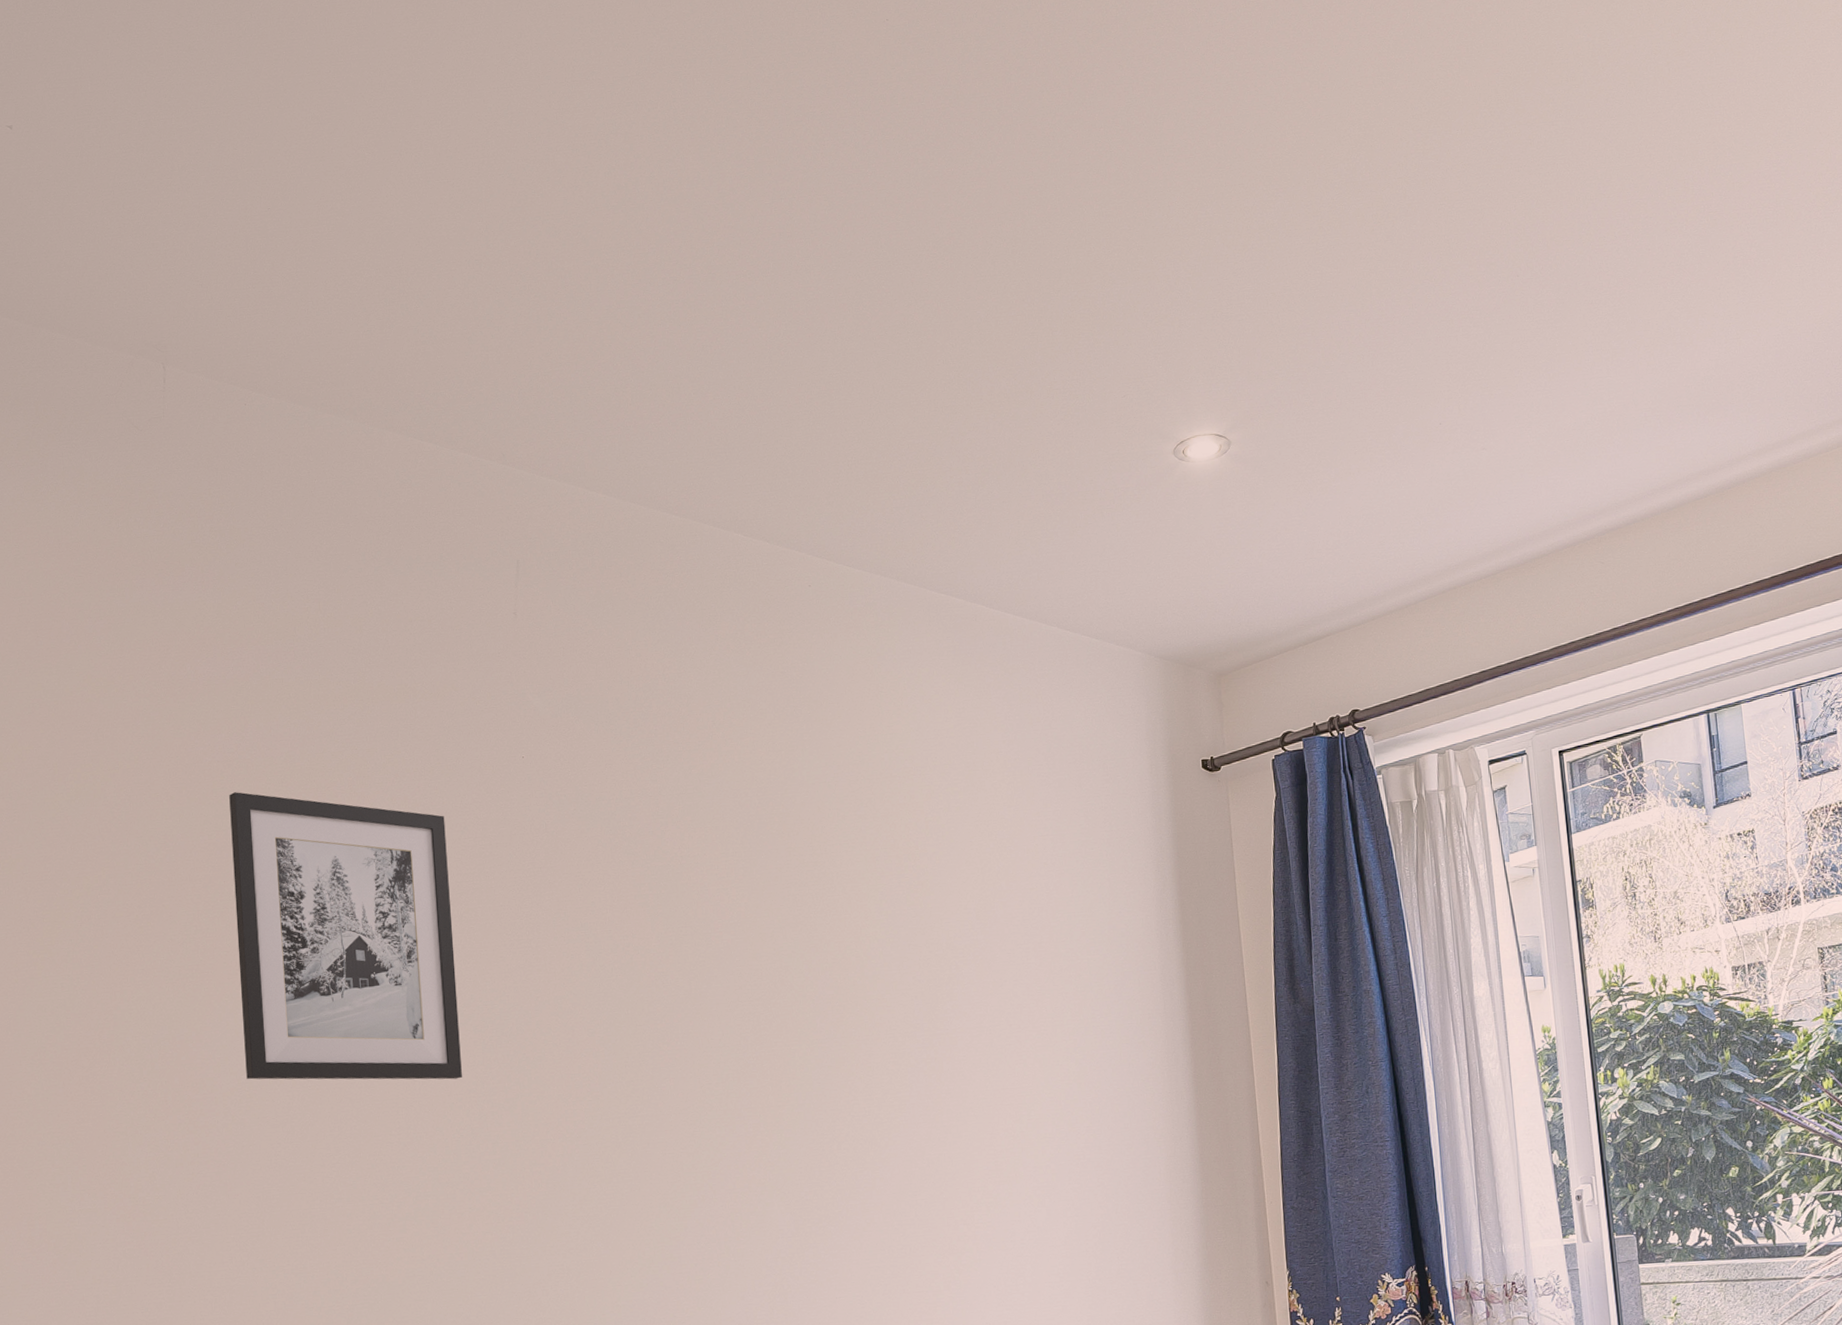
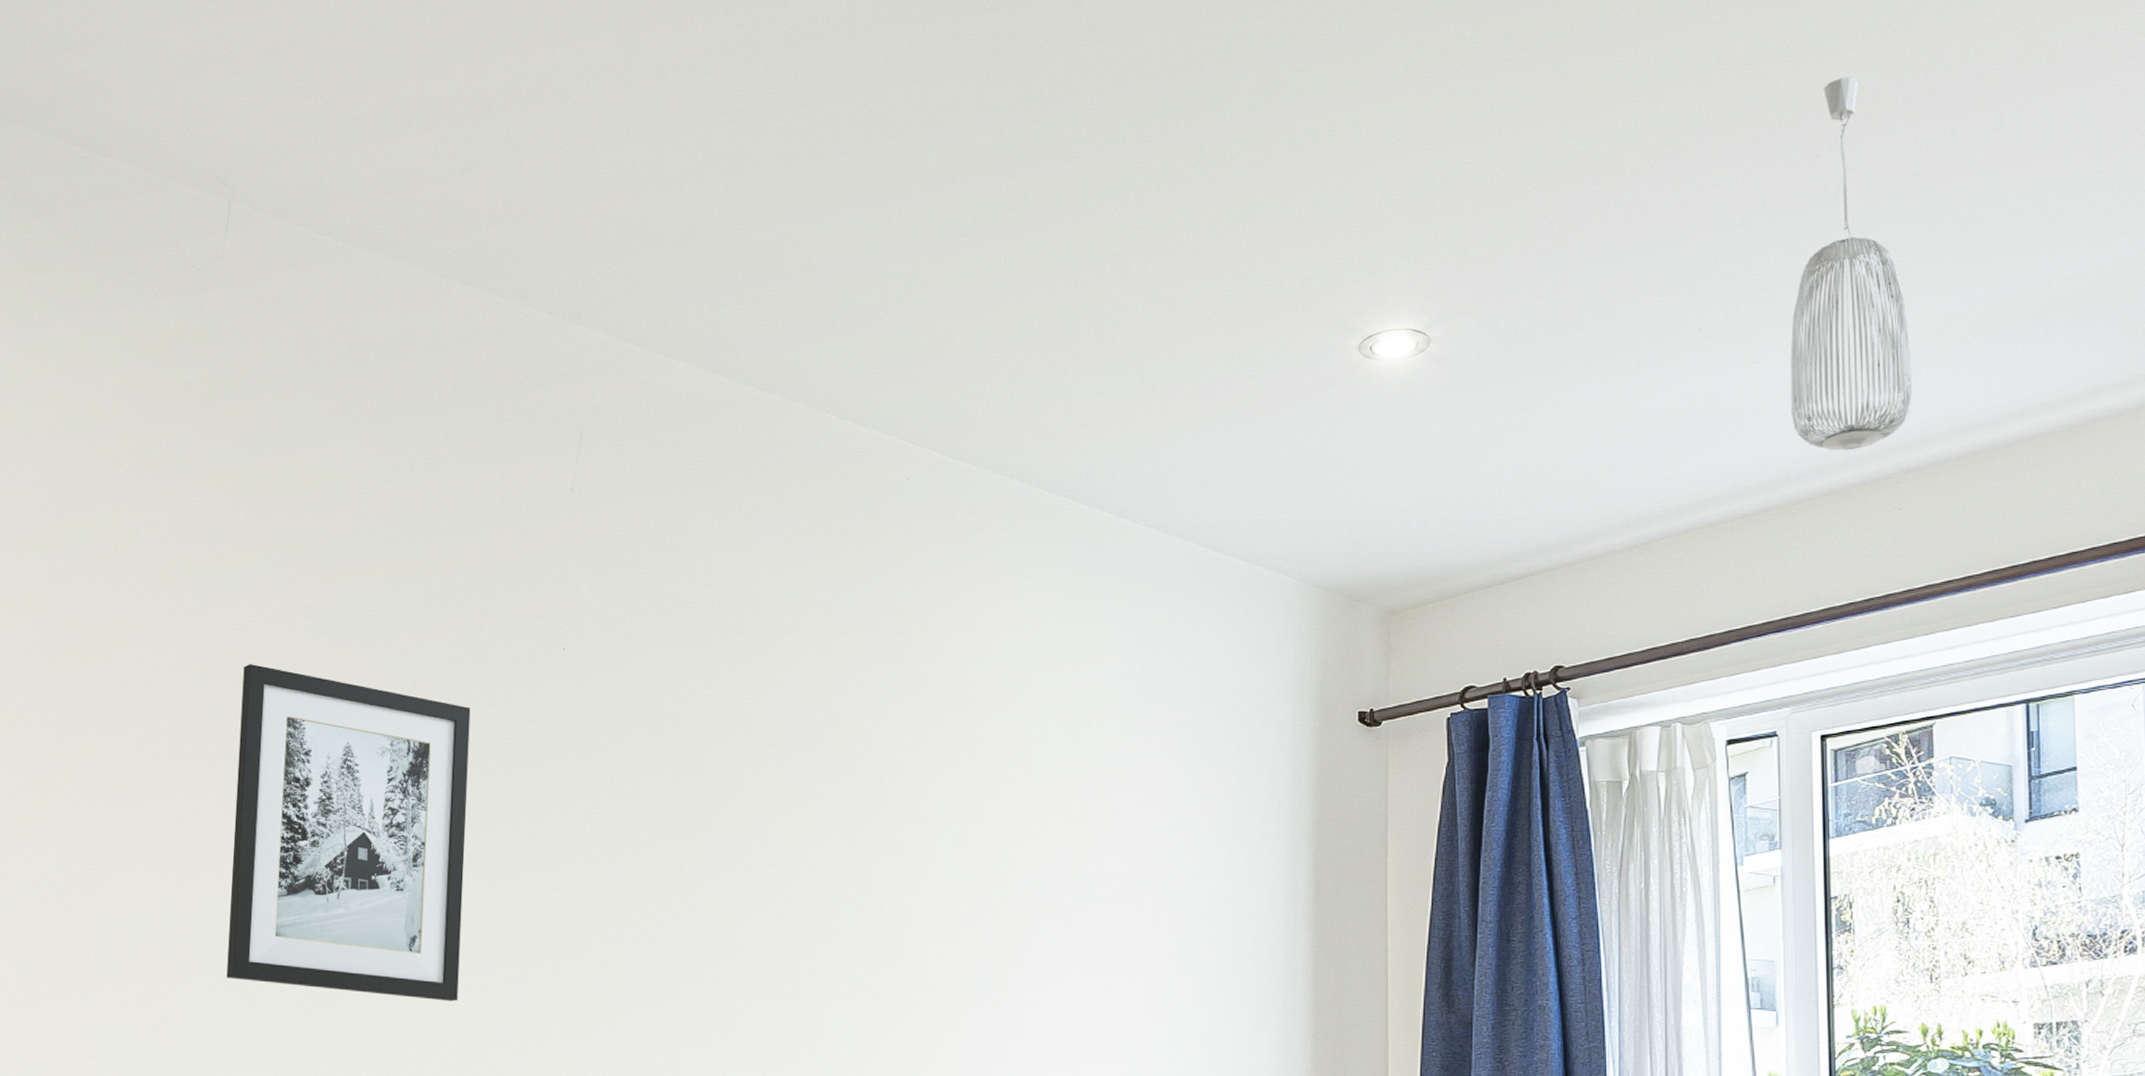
pendant light: none [1509,209,1605,519] -> present [1790,77,1913,451]

